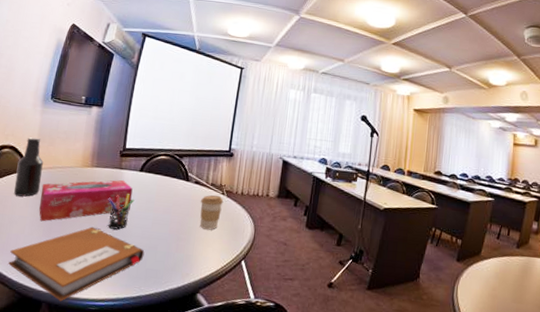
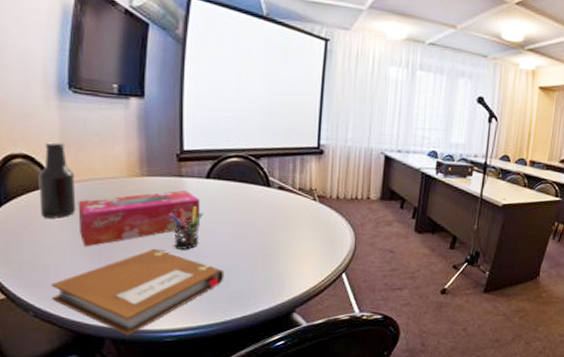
coffee cup: present [200,194,224,230] -> none [286,201,316,242]

